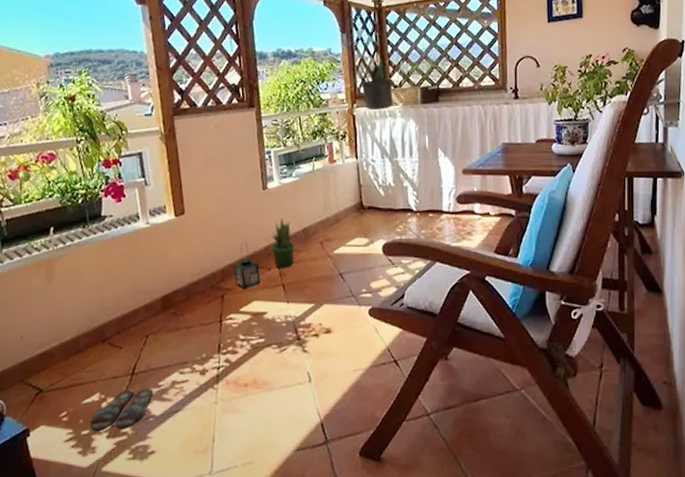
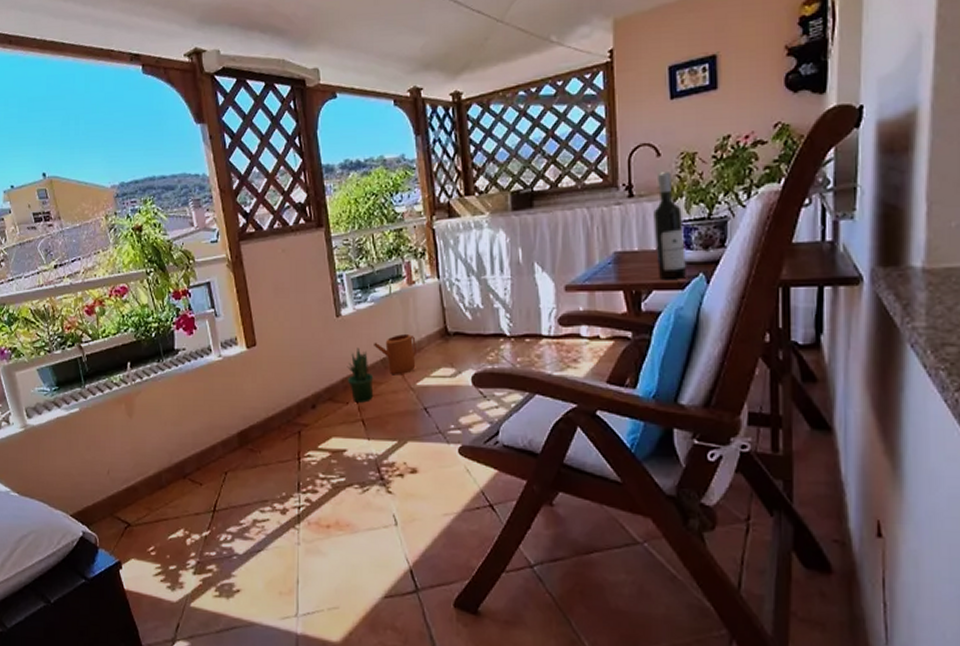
slippers: present [90,388,153,431] -> none [176,525,235,567]
lantern: present [233,242,261,289] -> none [309,374,338,425]
watering can: none [296,207,335,244] -> present [374,334,416,375]
planter: present [358,58,394,111] -> none [436,160,480,222]
bottle: none [533,80,557,168] -> present [653,172,686,279]

